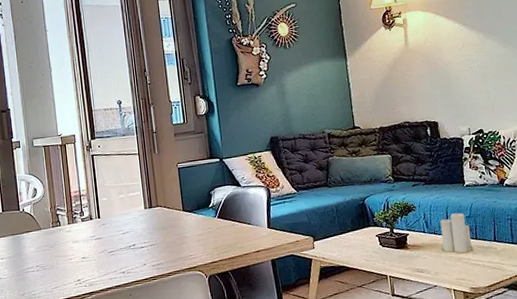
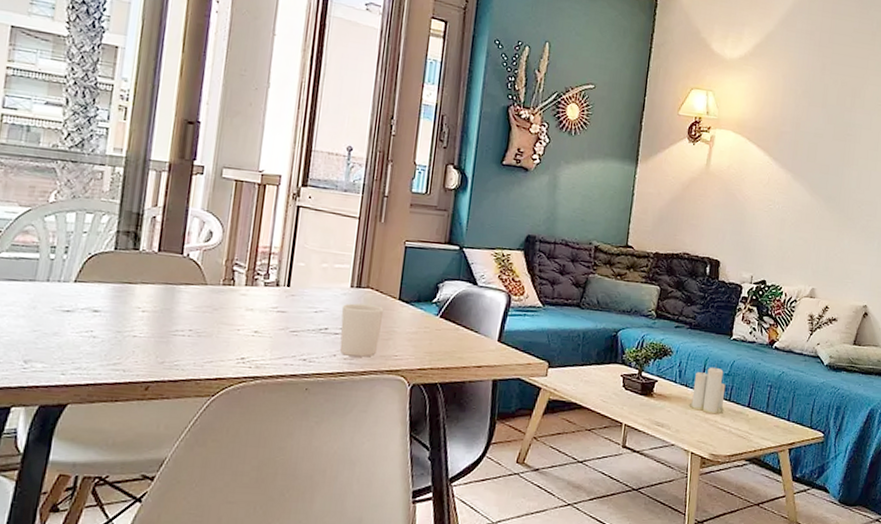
mug: none [142,219,176,263] -> present [339,303,384,357]

